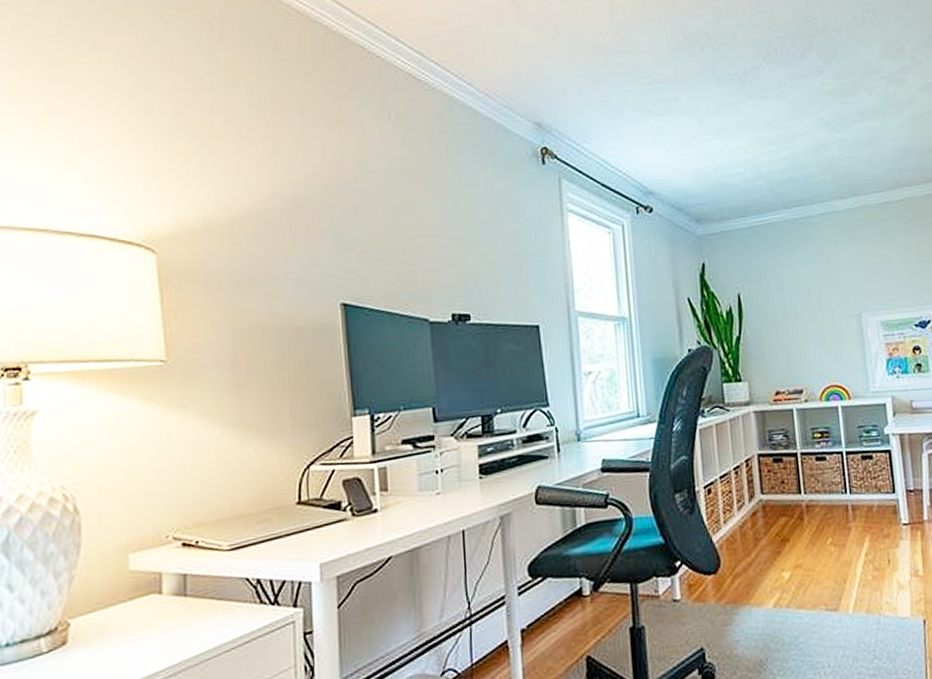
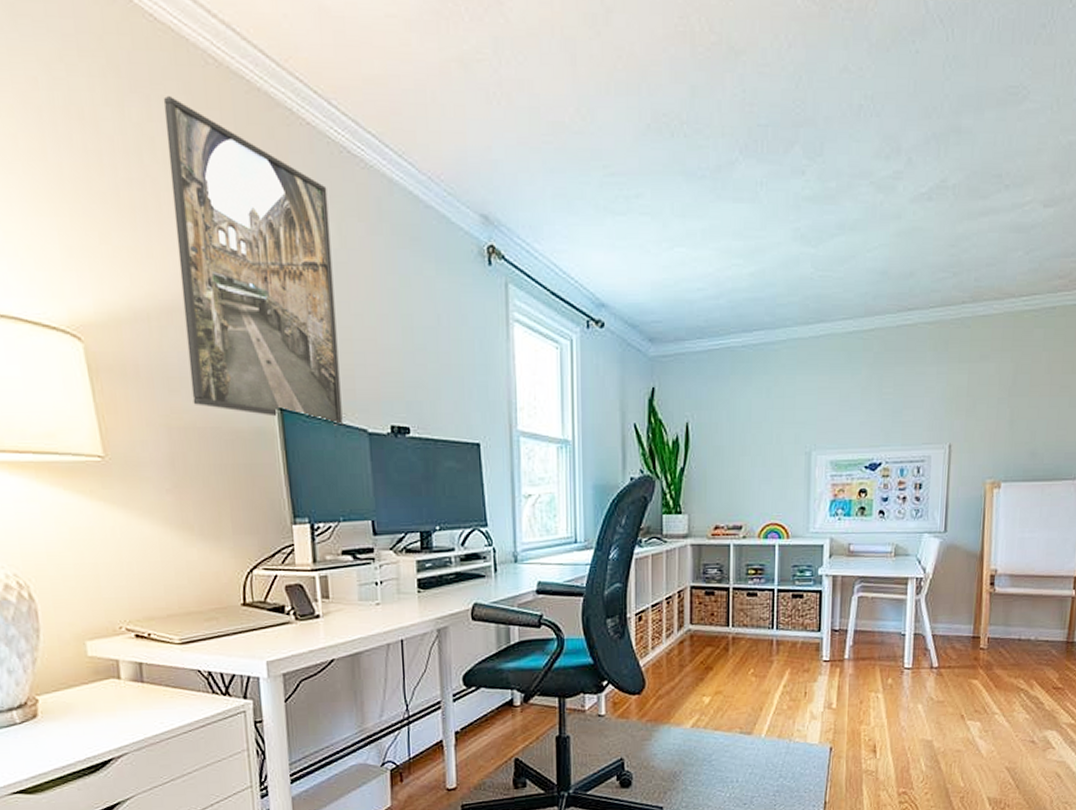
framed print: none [249,41,405,317] -> present [163,95,343,426]

